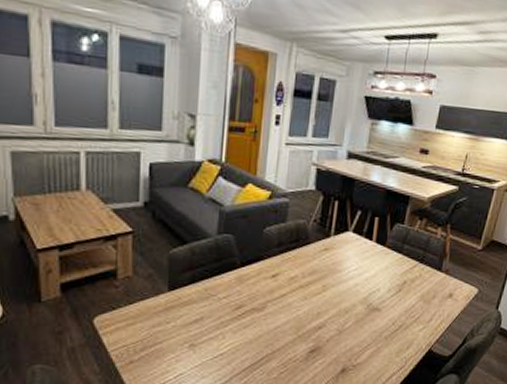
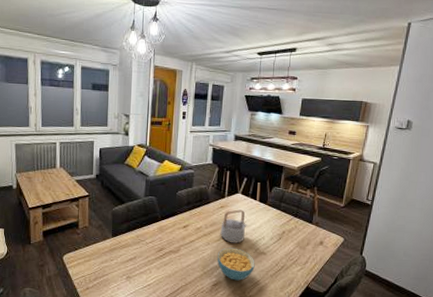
cereal bowl: none [316,303,366,345] -> present [217,247,255,281]
teapot: none [322,252,359,297] -> present [220,209,247,244]

